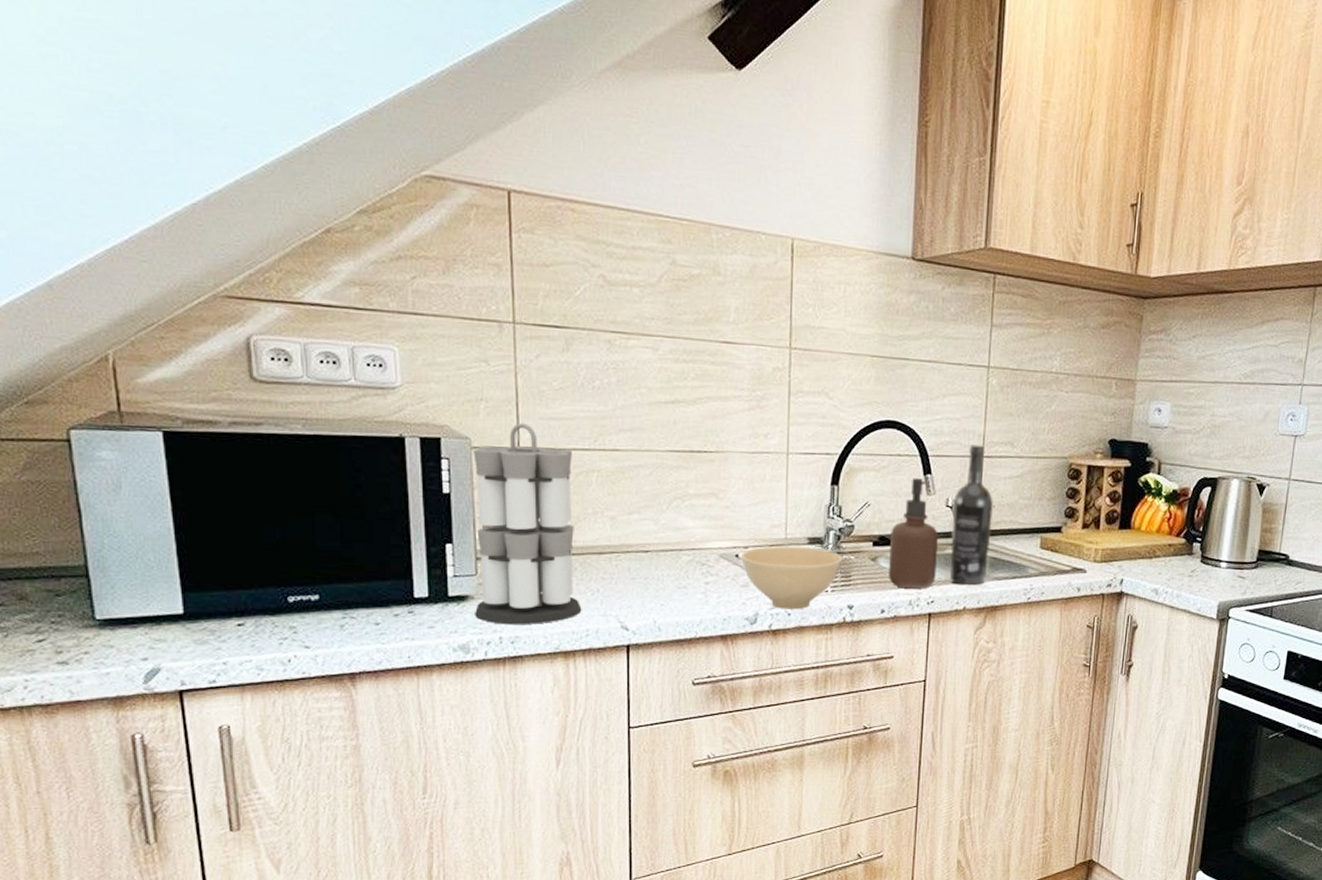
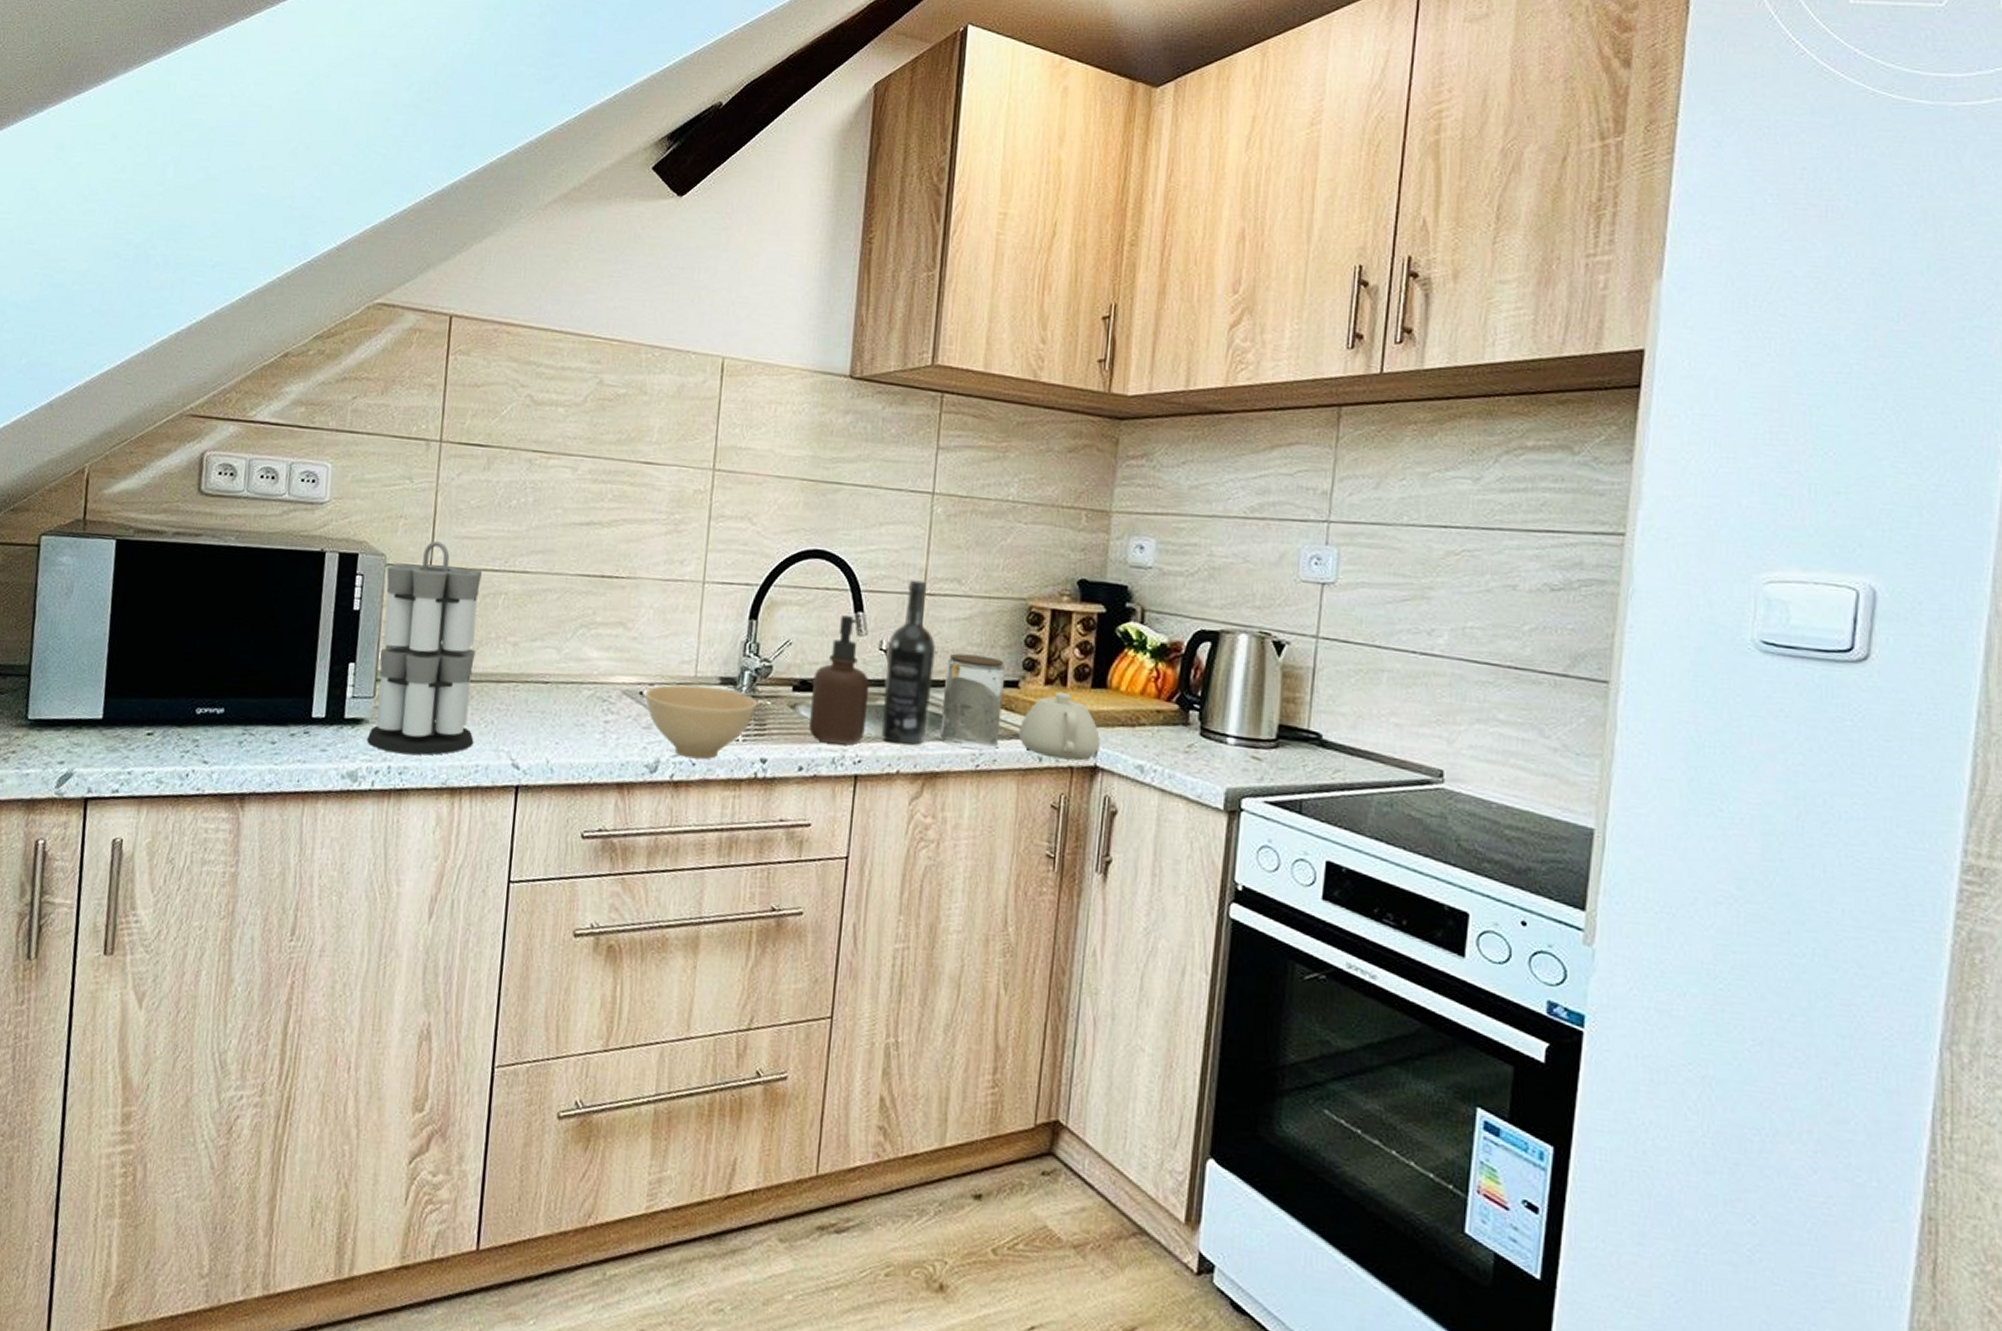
jar: none [998,506,1051,586] -> present [939,653,1006,751]
teapot: none [1061,534,1125,589] -> present [1018,692,1100,761]

